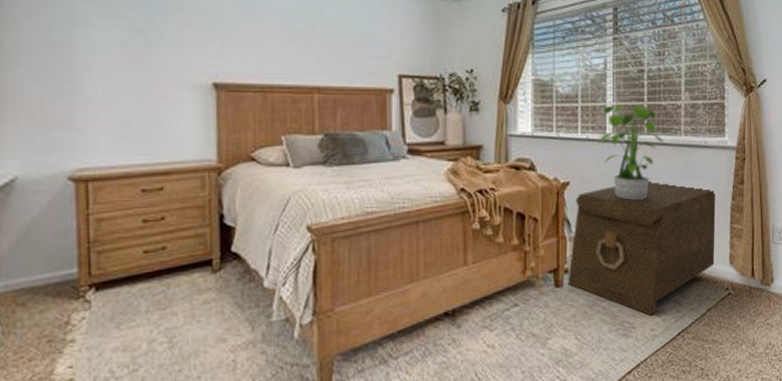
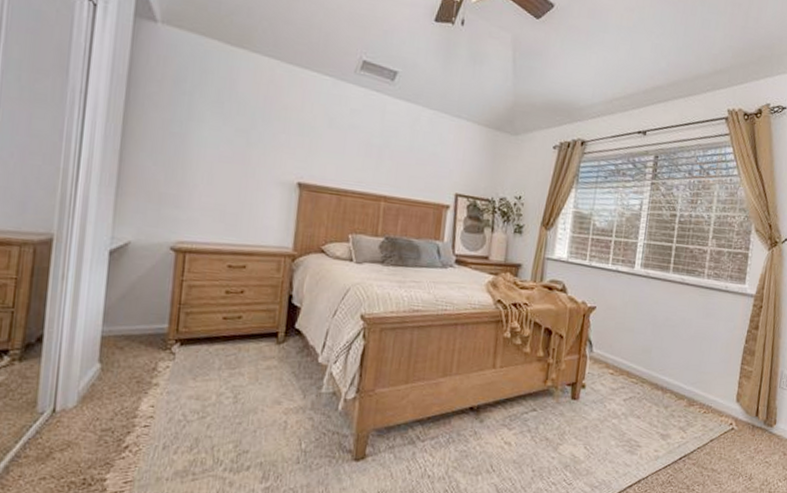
storage trunk: present [568,177,716,316] -> none [583,312,730,438]
potted plant: present [598,103,664,200] -> none [626,241,687,331]

